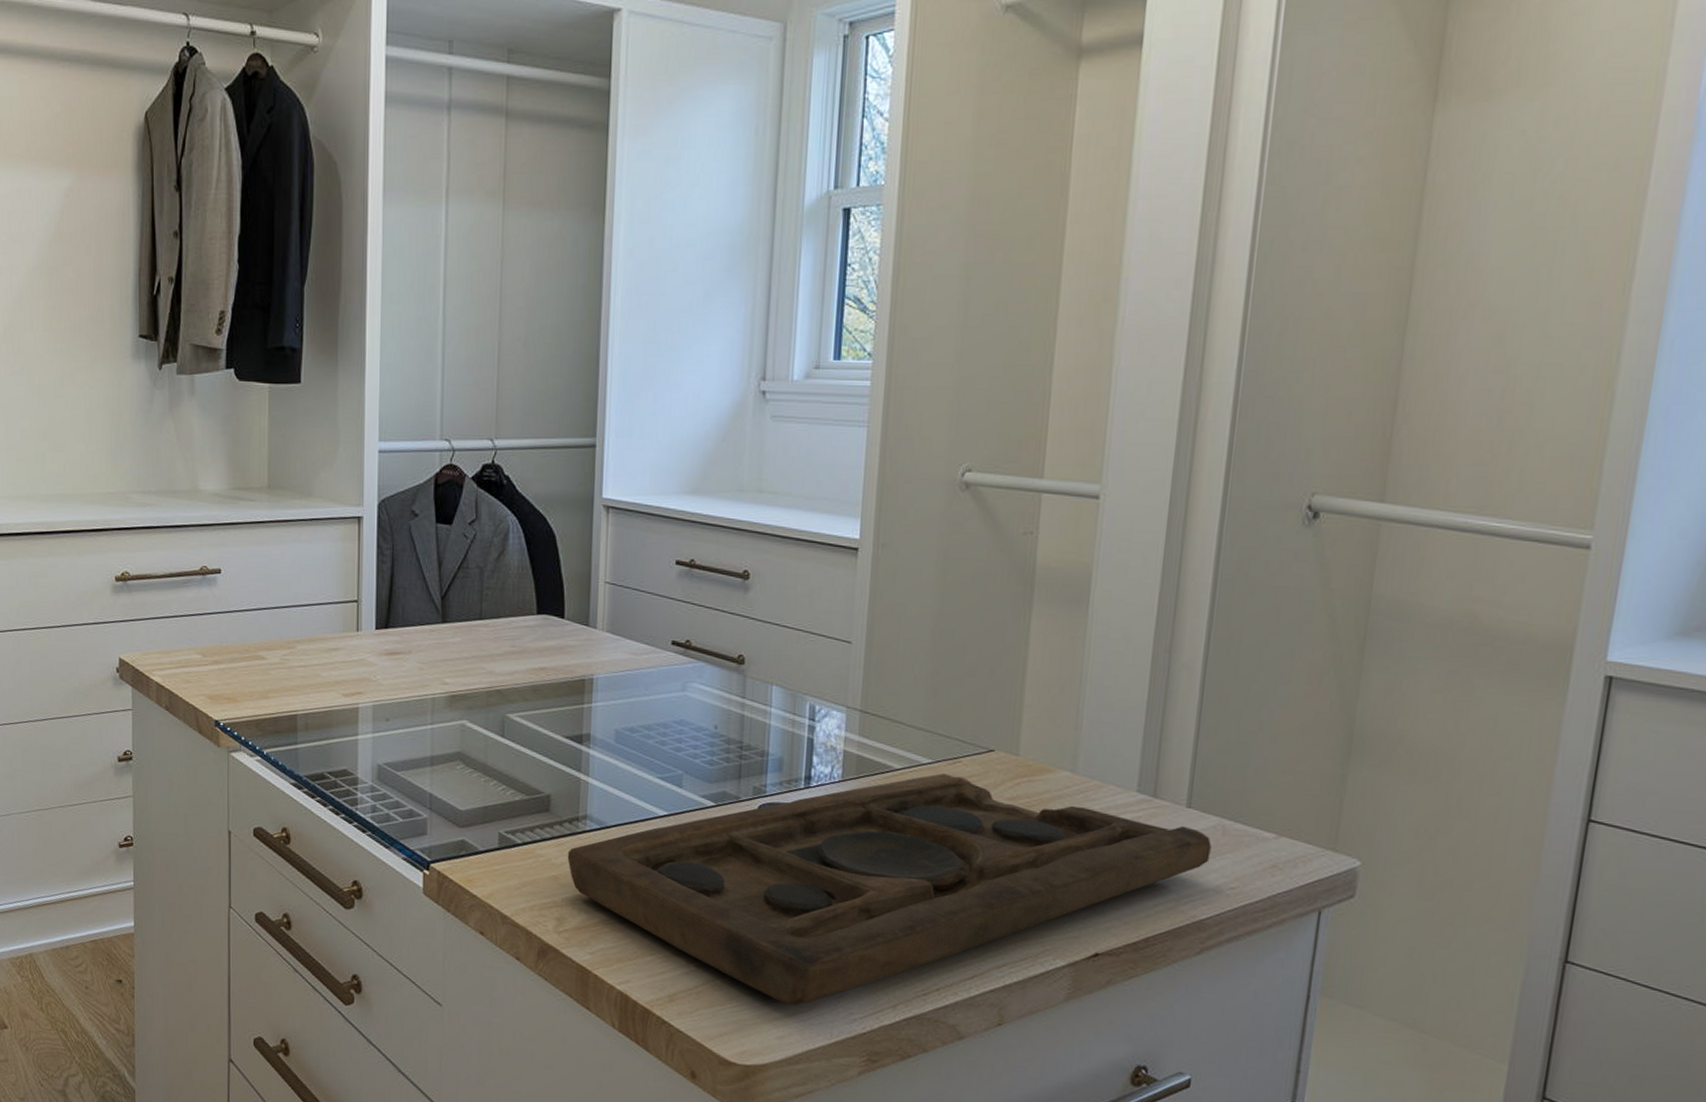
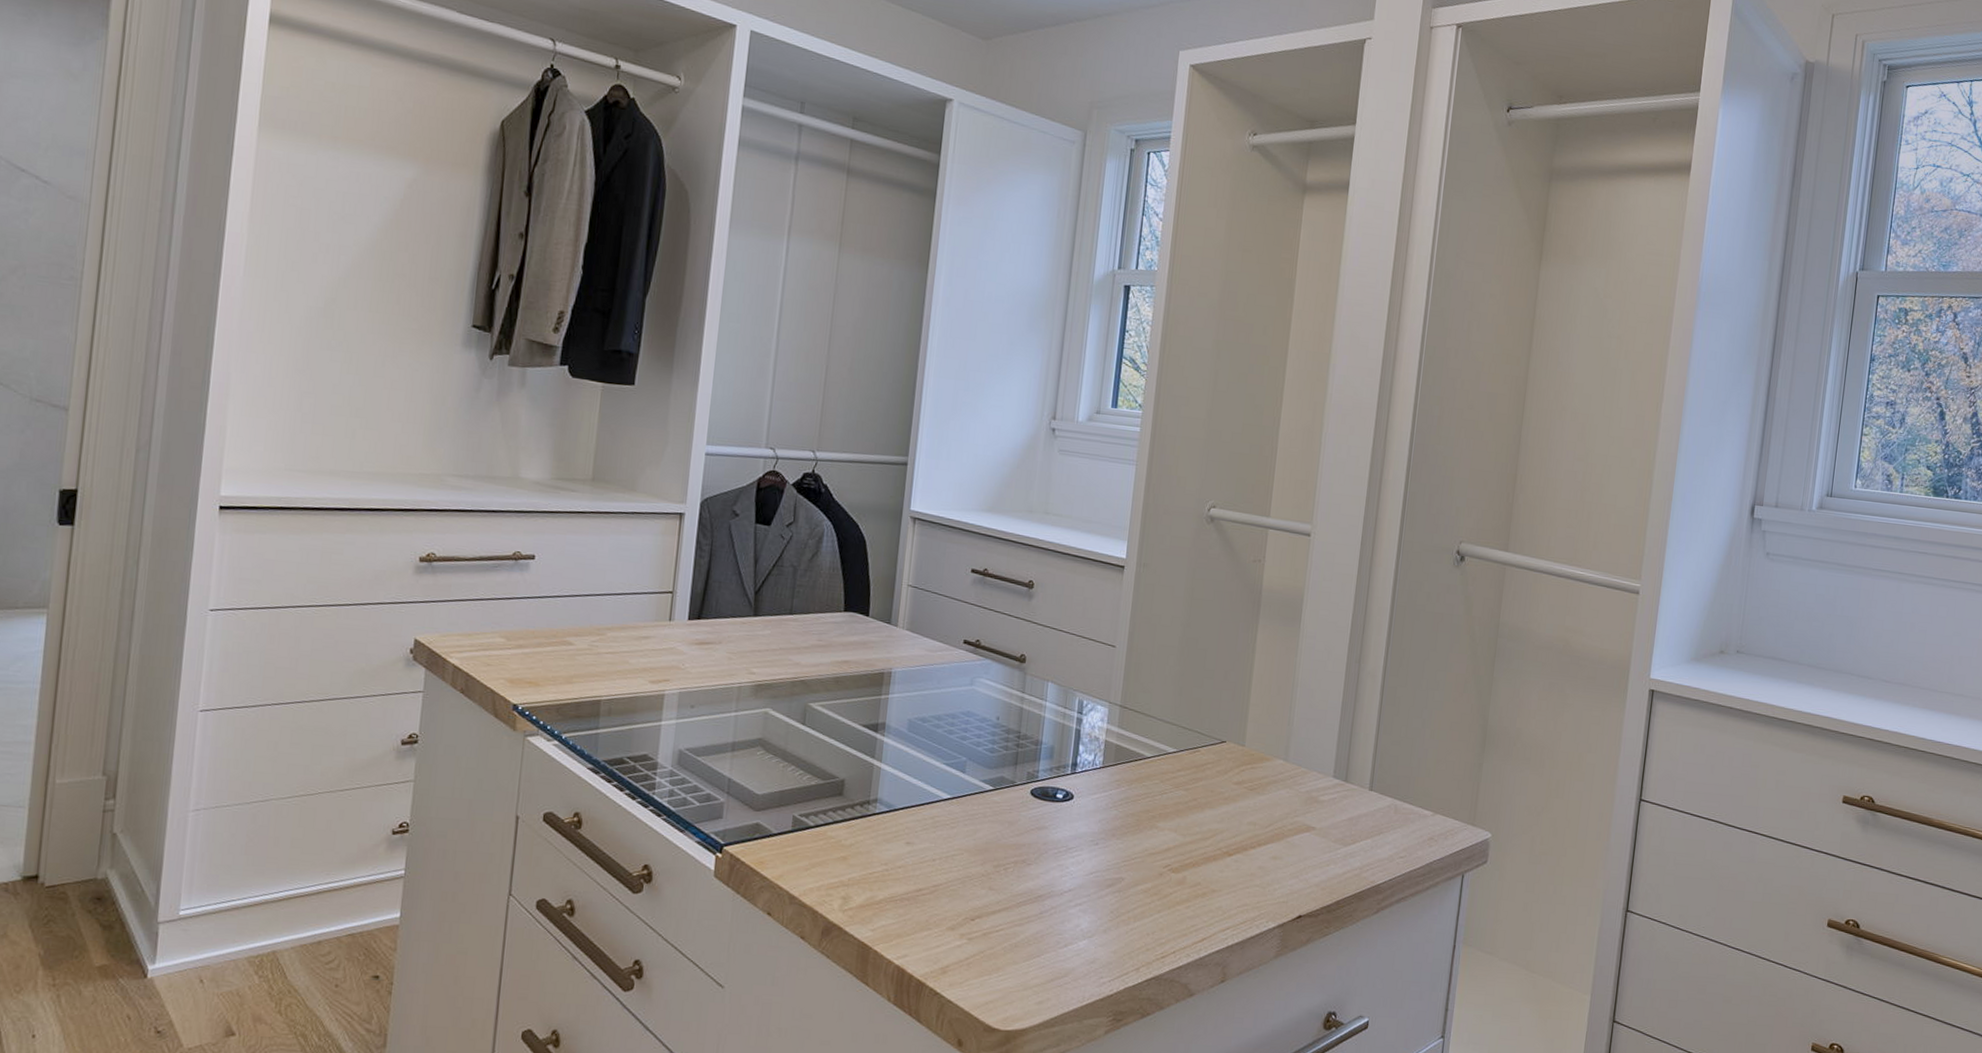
decorative tray: present [567,773,1212,1006] -> none [856,761,1387,973]

